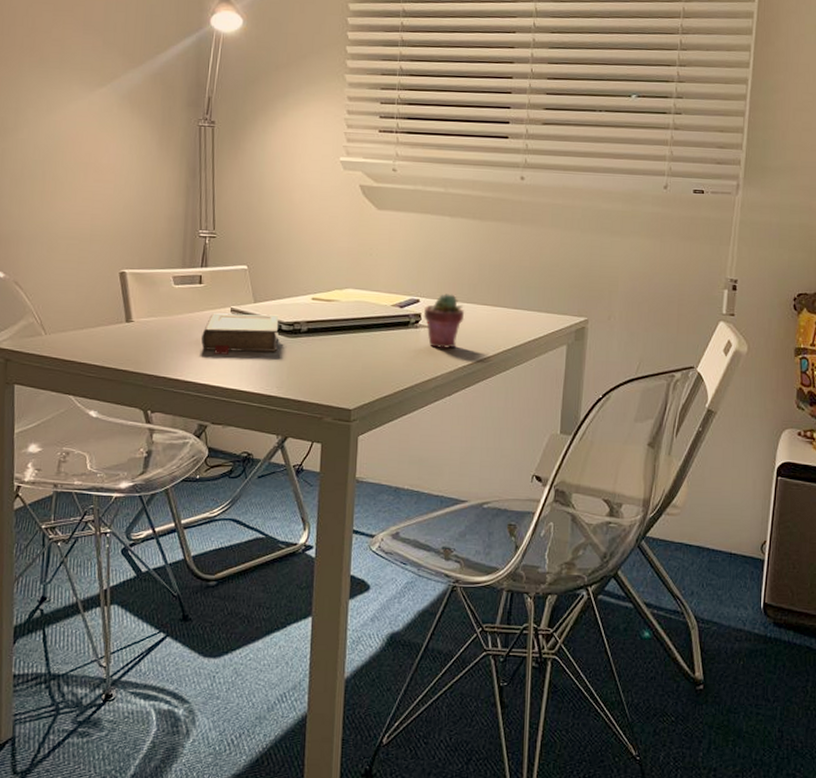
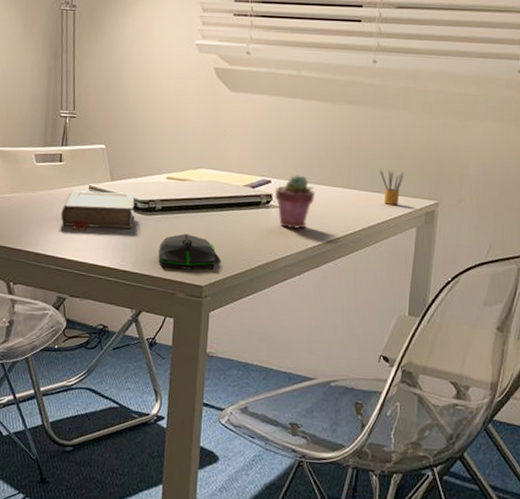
computer mouse: none [304,356,369,393] -> present [158,233,220,270]
pencil box: none [529,286,553,323] -> present [380,169,404,205]

